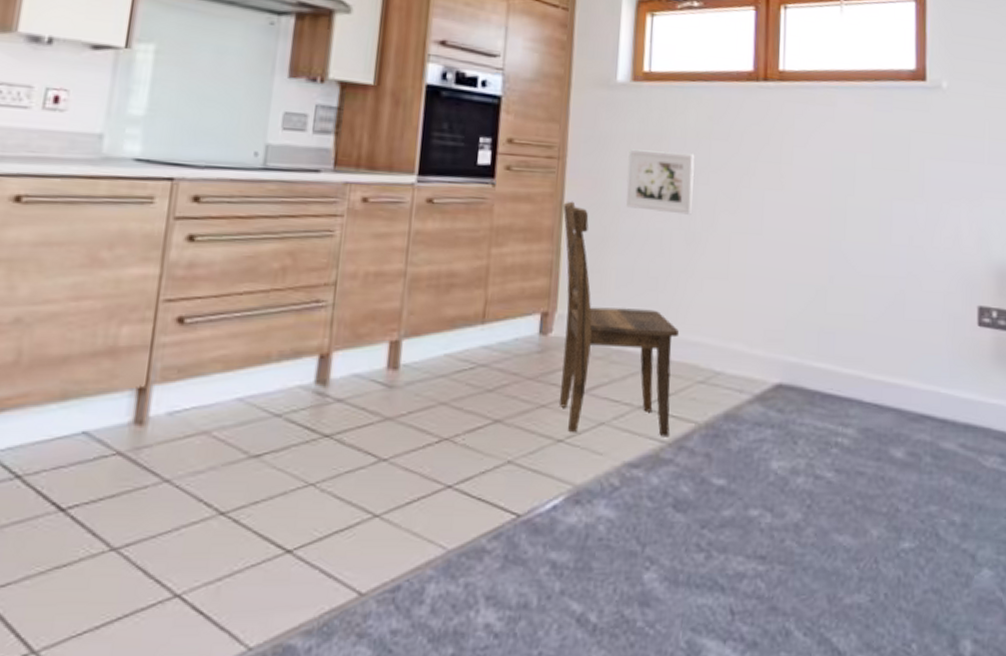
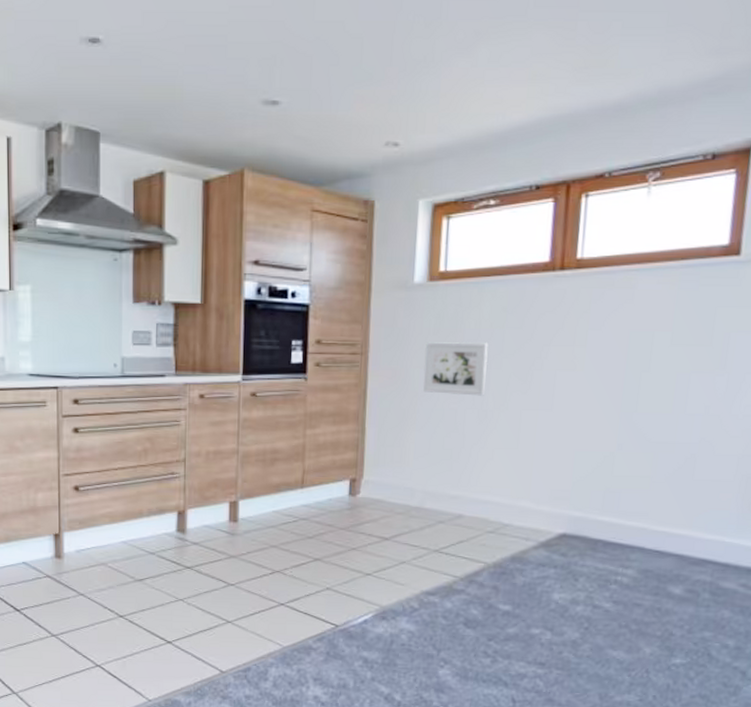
dining chair: present [558,201,680,437] -> none [366,389,472,573]

